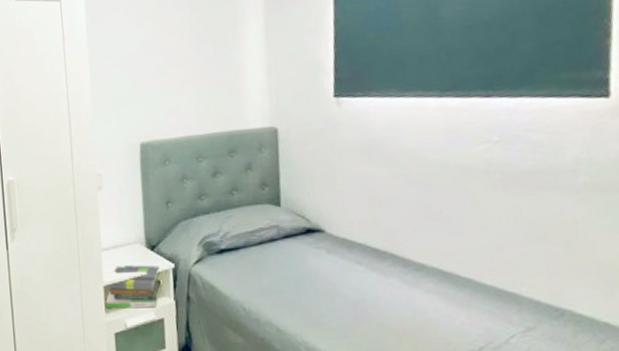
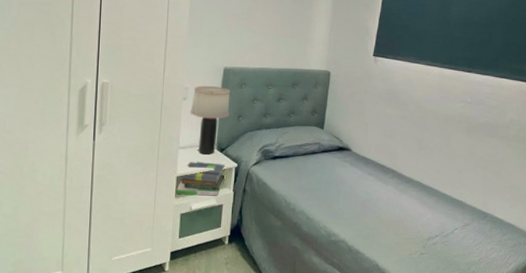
table lamp: none [108,167,156,255] -> present [190,86,231,155]

